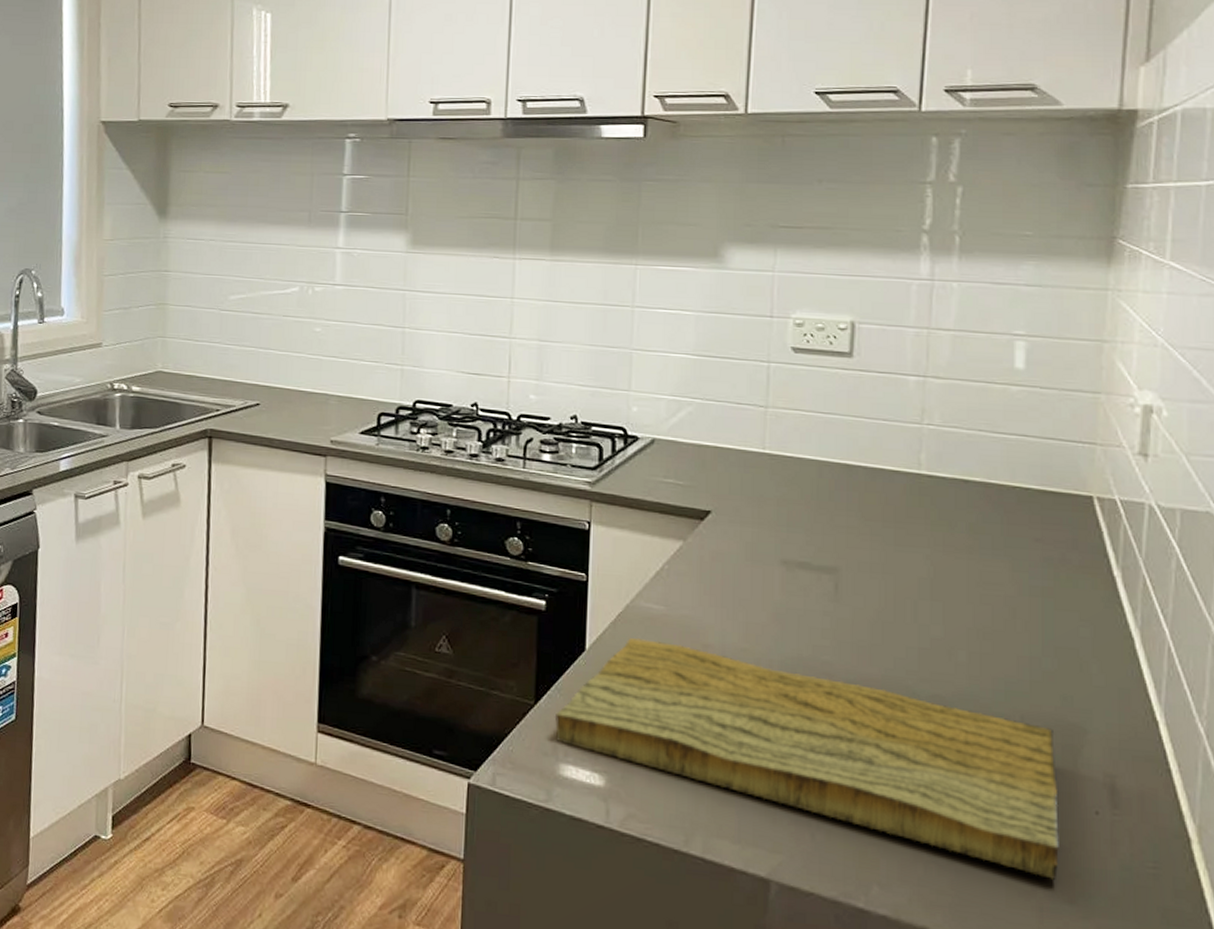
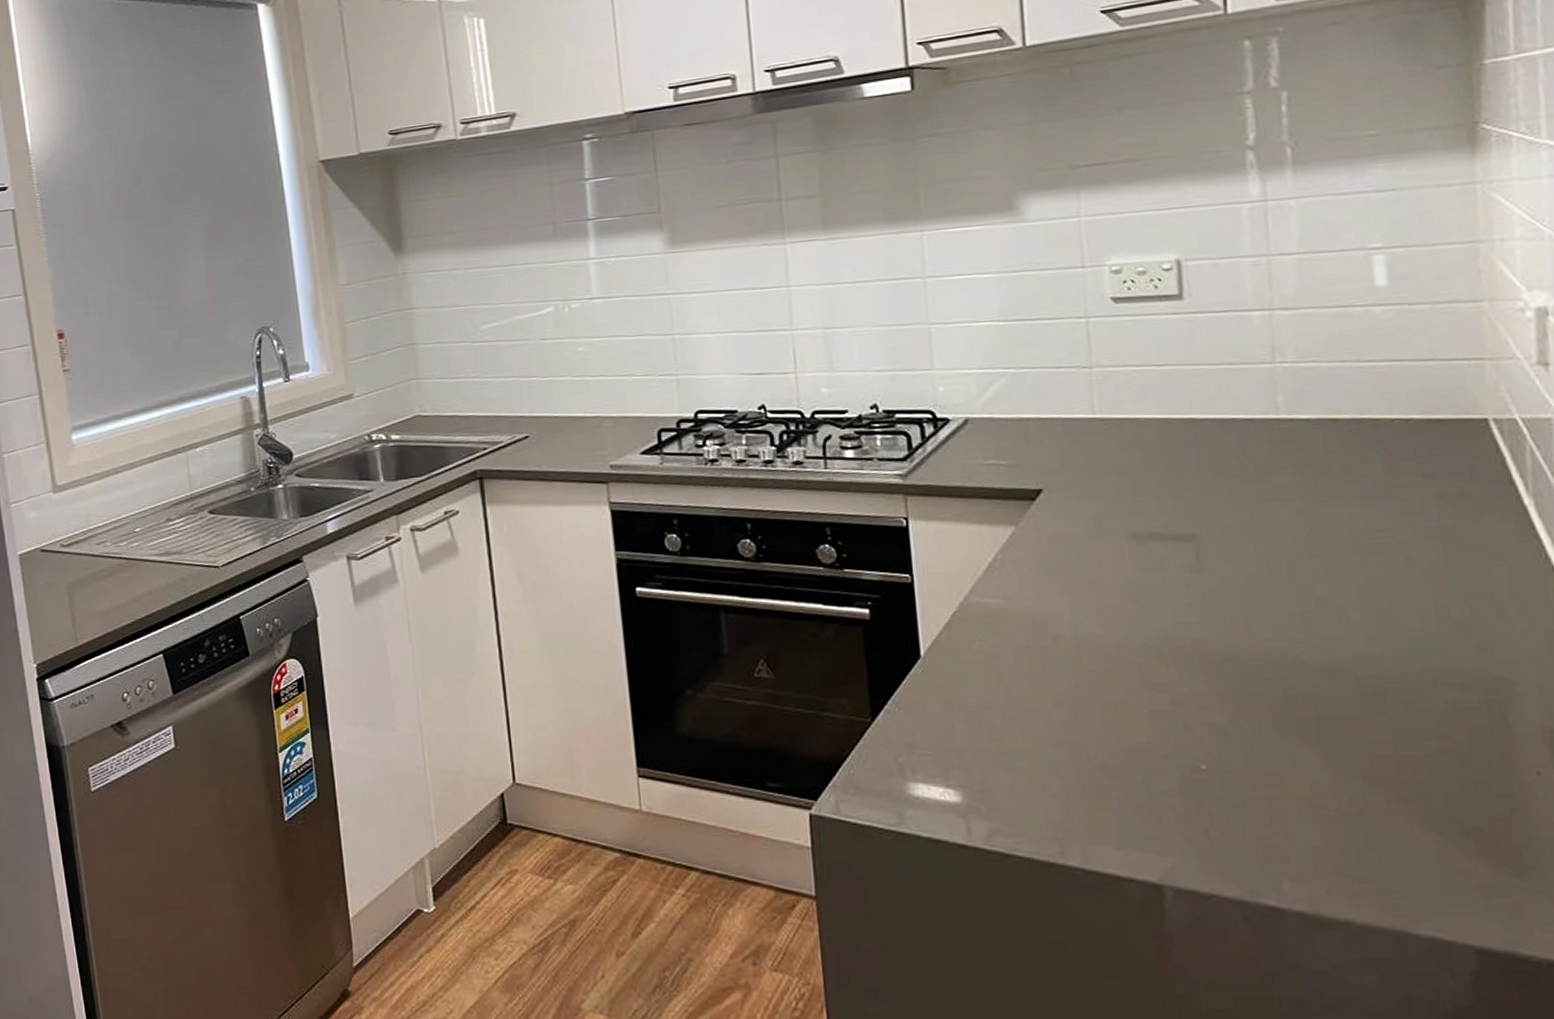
cutting board: present [554,638,1059,880] -> none [895,638,1500,853]

